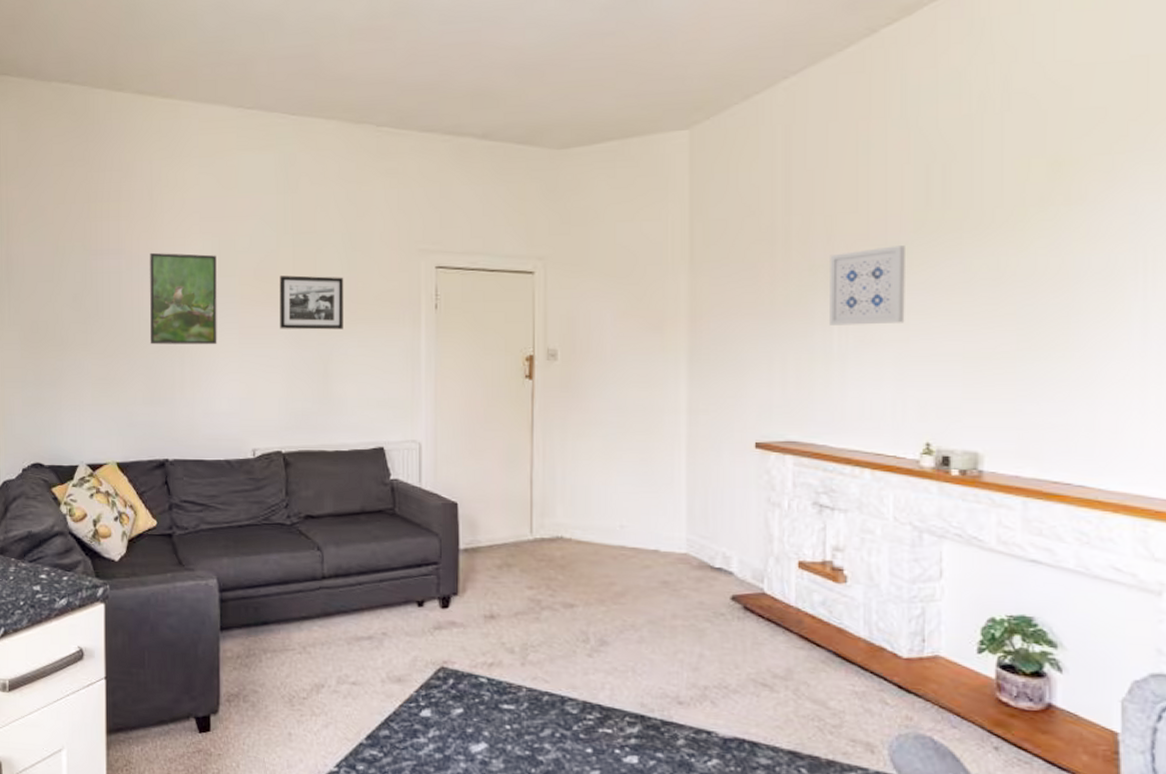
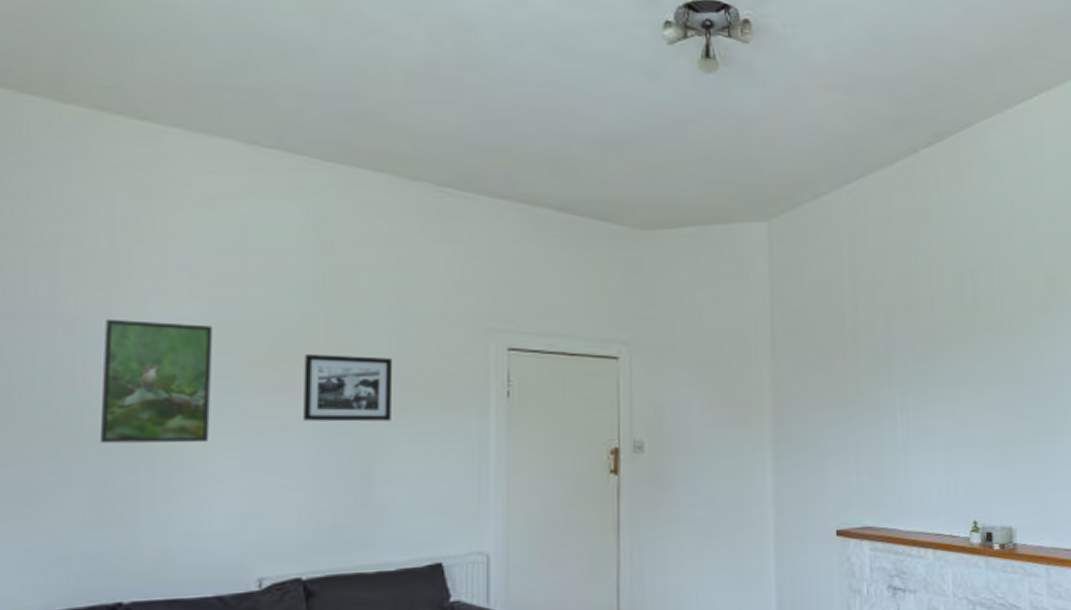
wall art: present [828,245,905,326] -> none [891,341,952,414]

